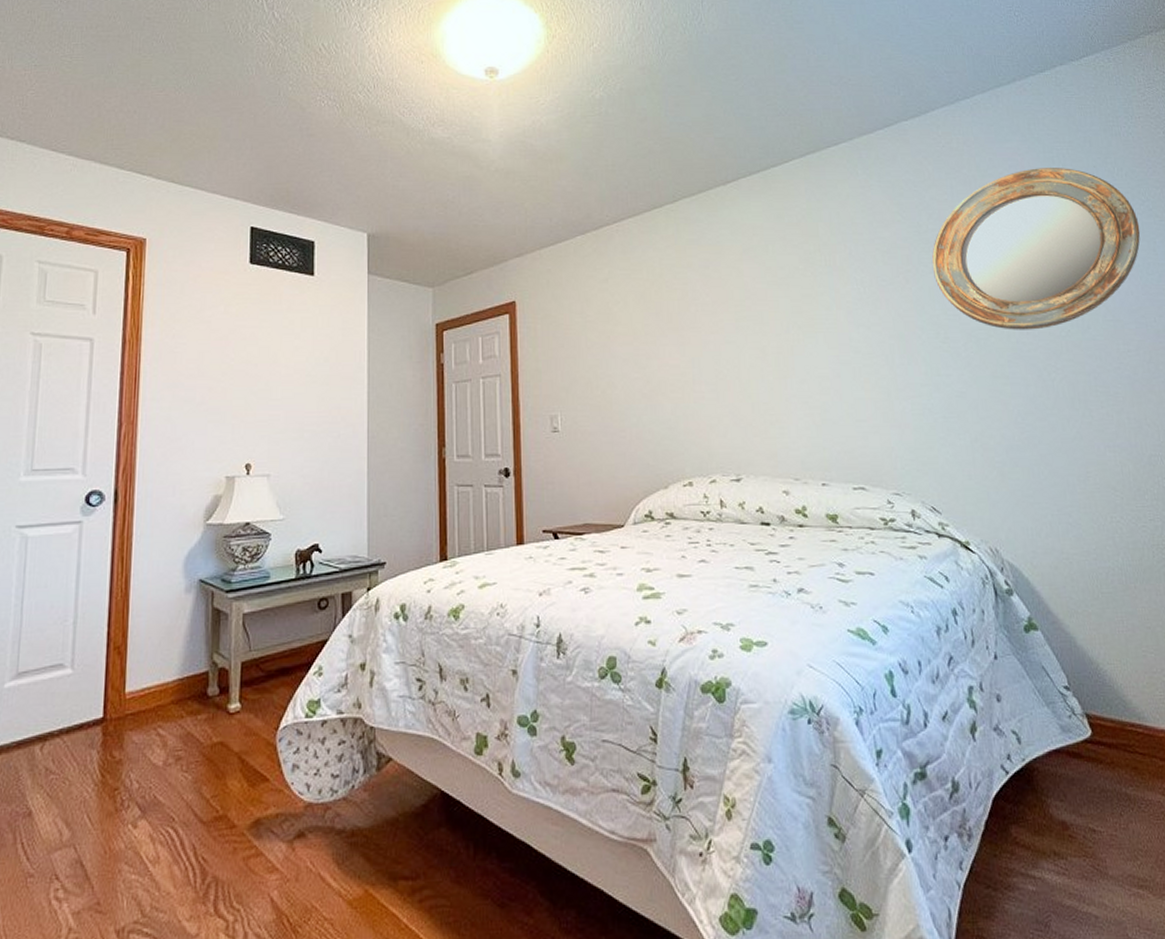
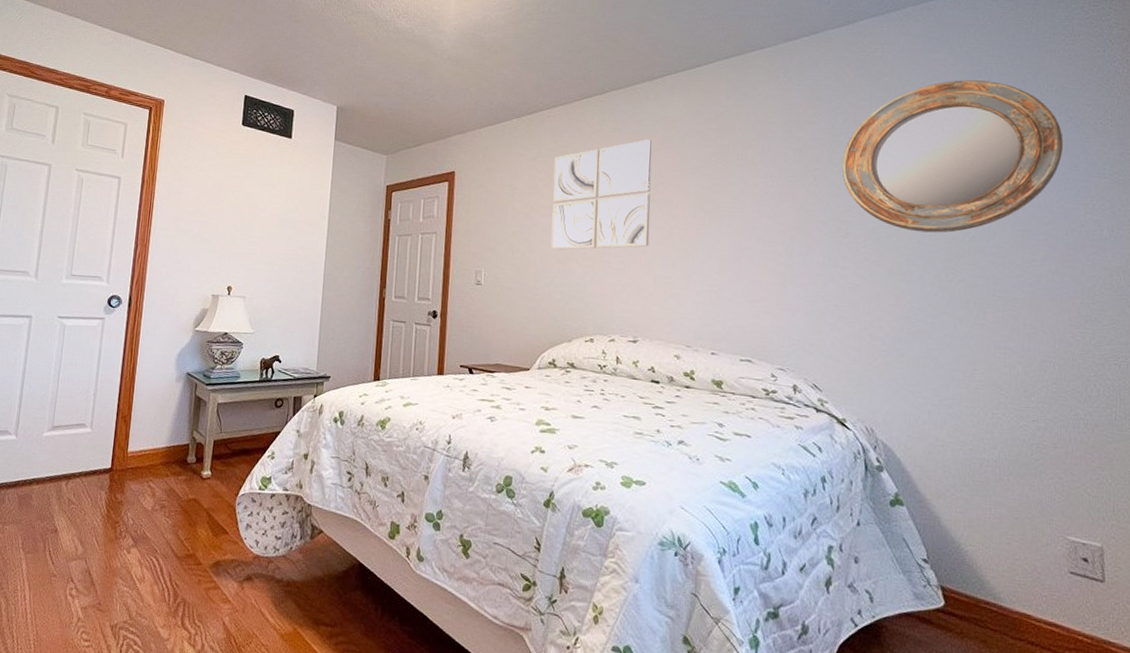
wall art: none [628,249,742,384] -> present [550,138,652,251]

